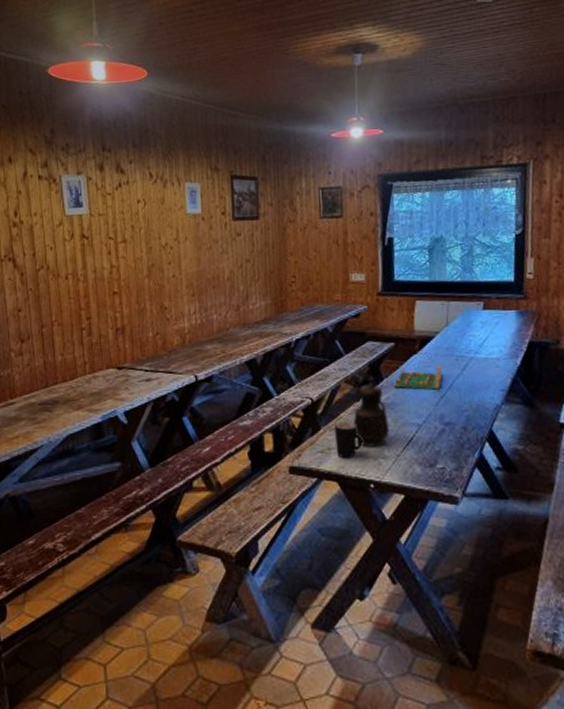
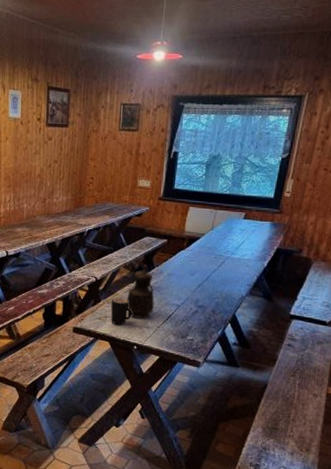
board game: present [393,366,444,390] -> none [162,261,203,280]

